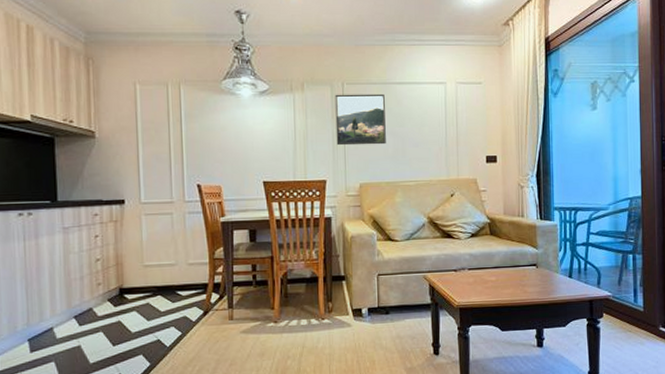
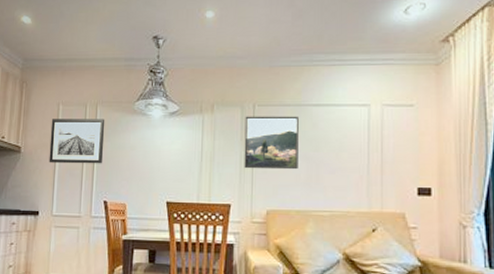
wall art: none [128,99,192,148] -> present [49,119,105,164]

